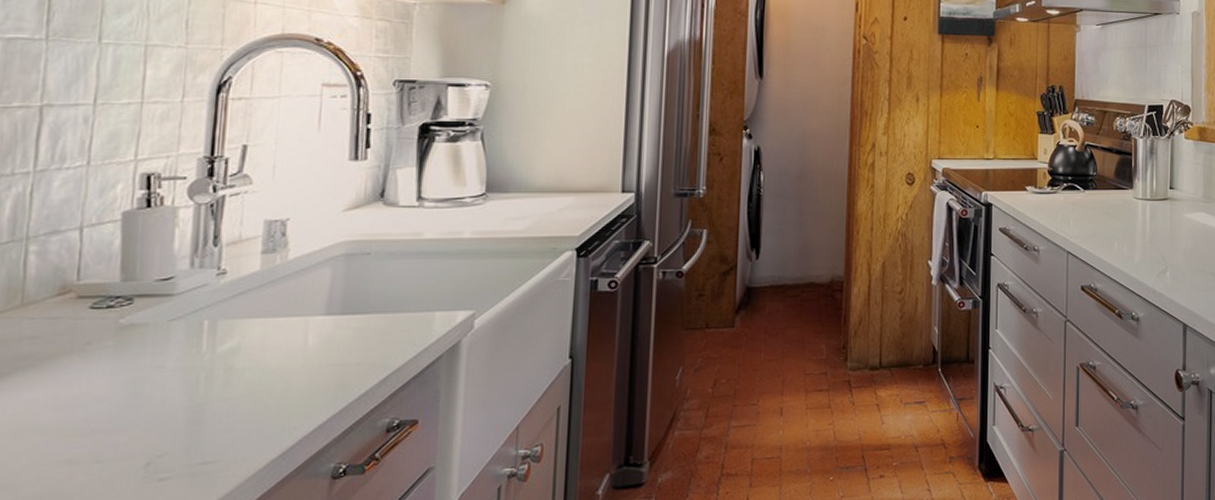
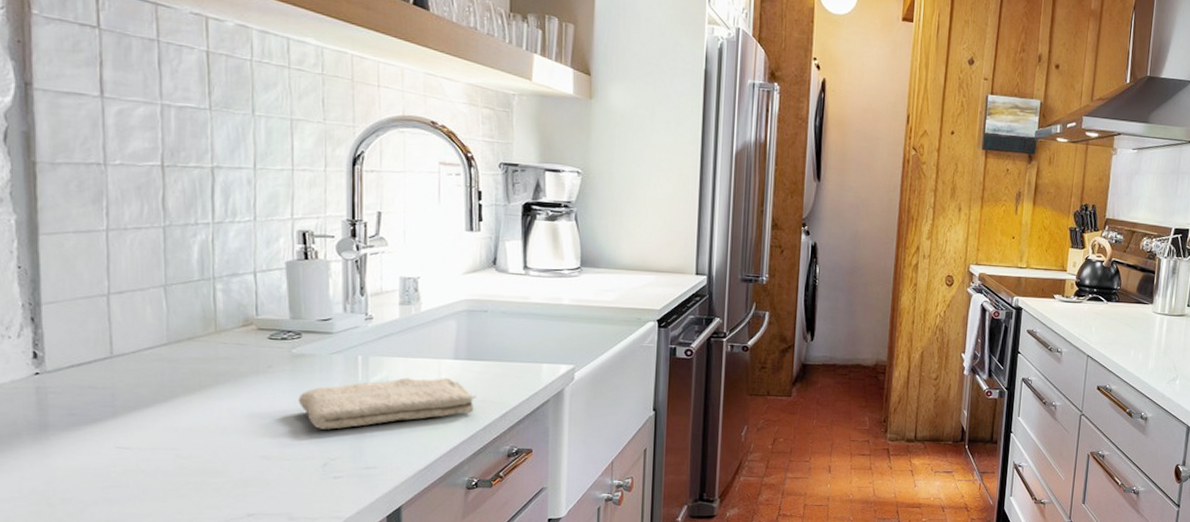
washcloth: none [120,339,351,418] -> present [298,377,476,430]

